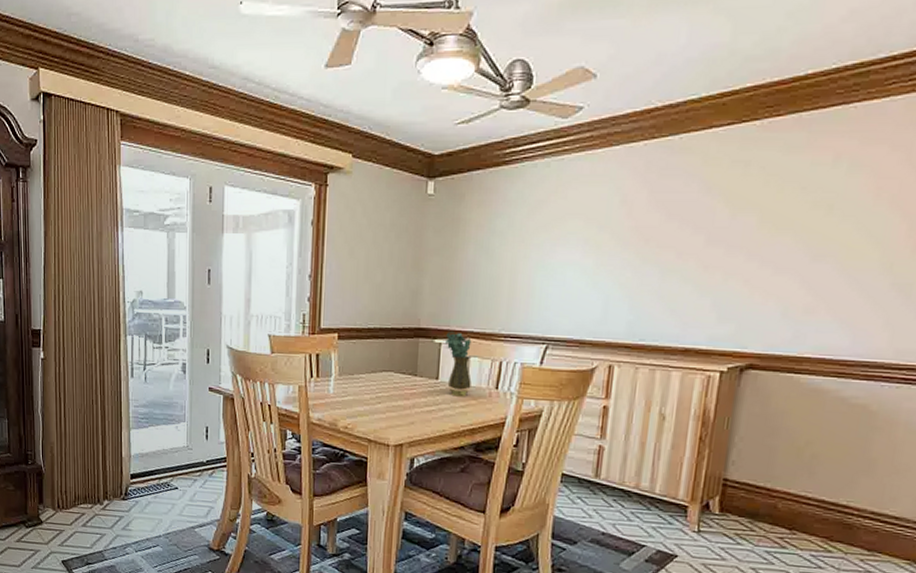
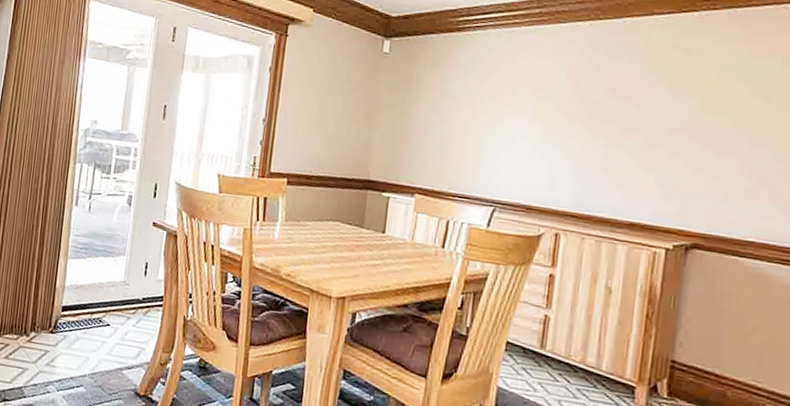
vase: present [446,328,472,397] -> none [393,183,420,254]

